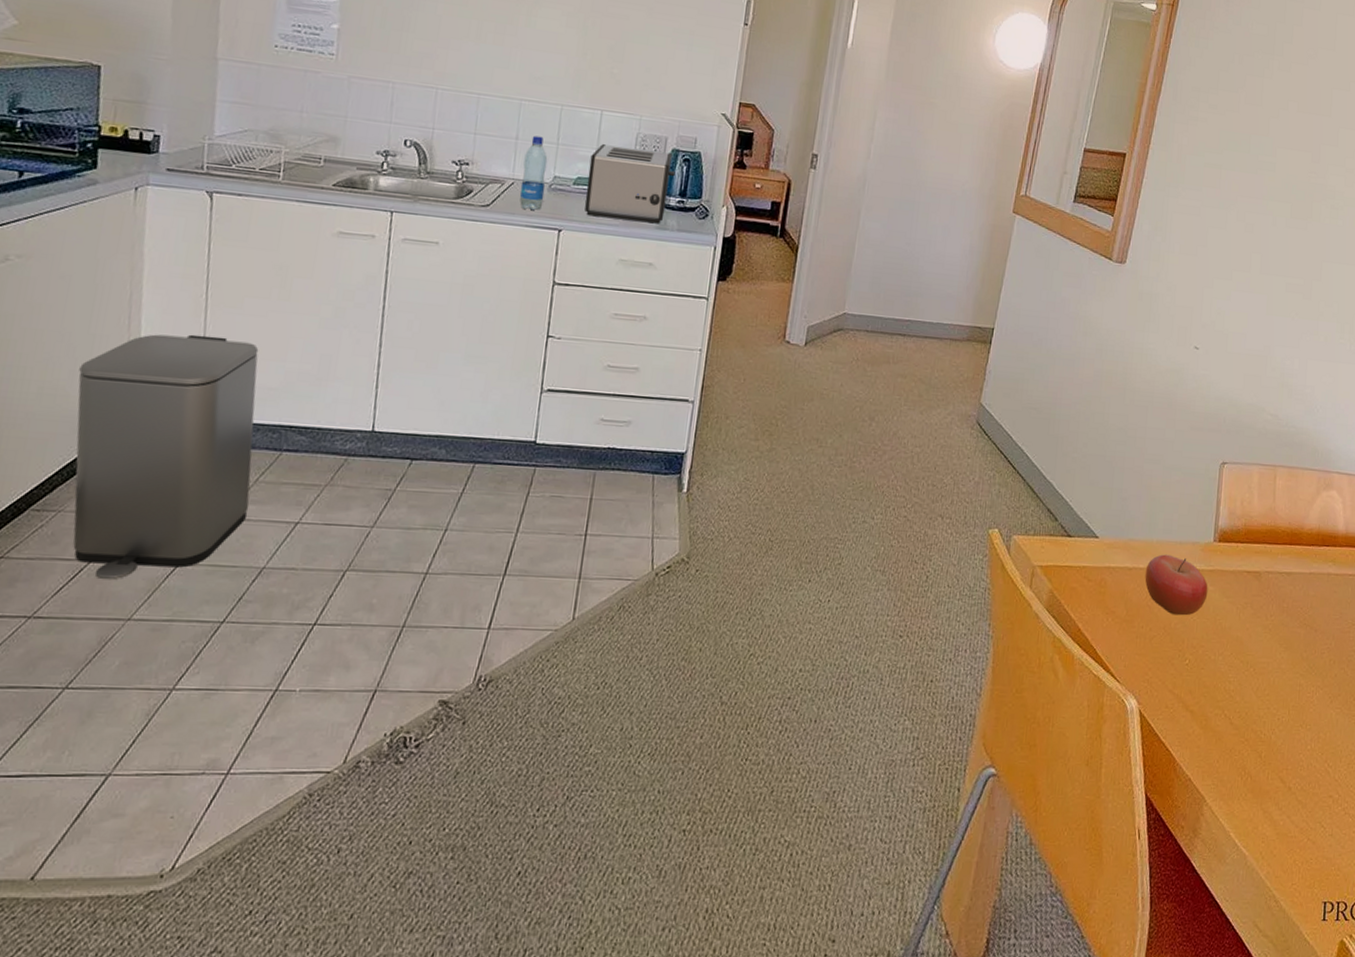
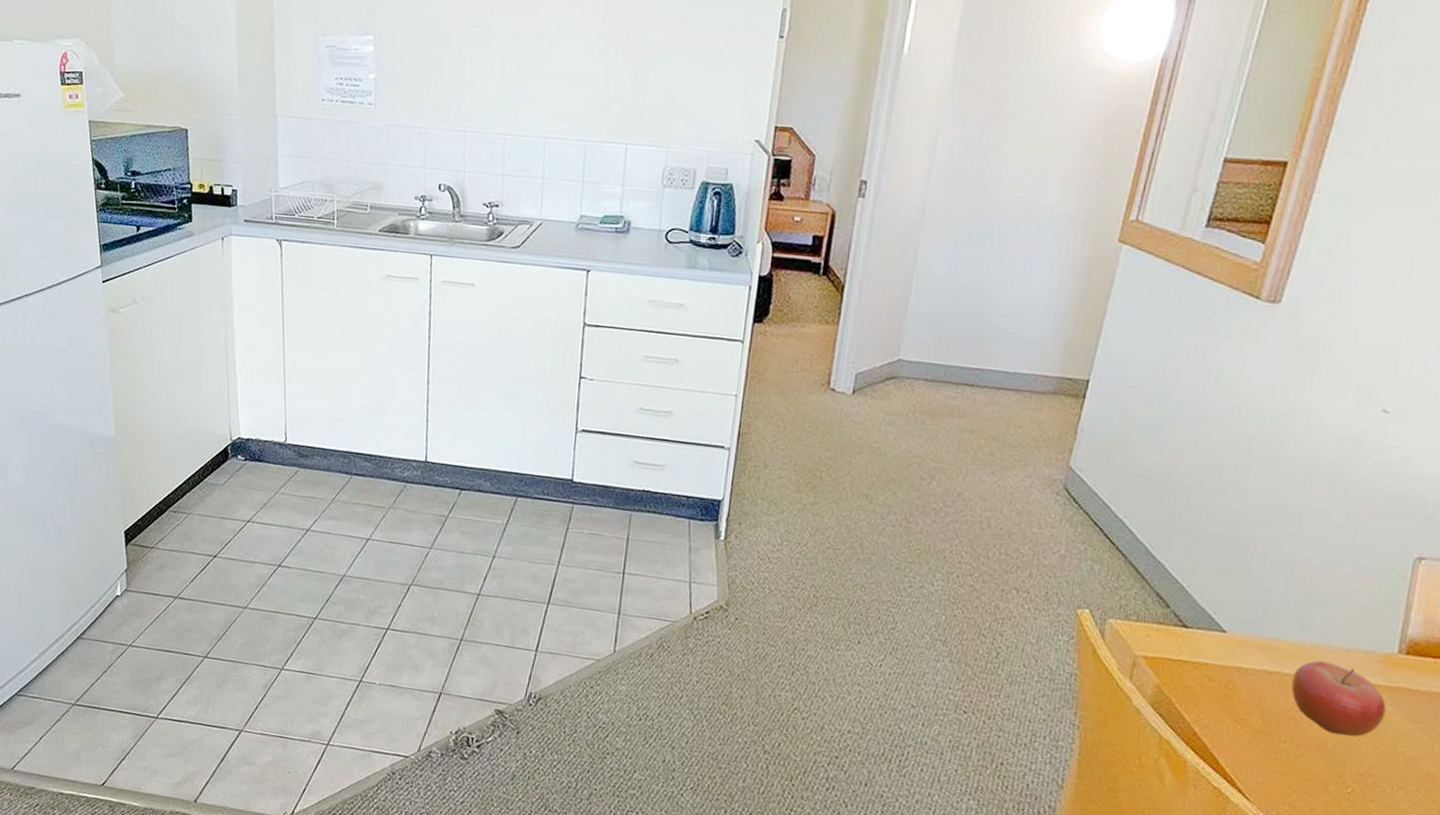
pedal bin: present [73,334,259,580] -> none [193,367,329,574]
bottle: present [519,135,548,211] -> none [547,174,574,252]
toaster: present [585,144,676,225] -> none [612,180,706,264]

